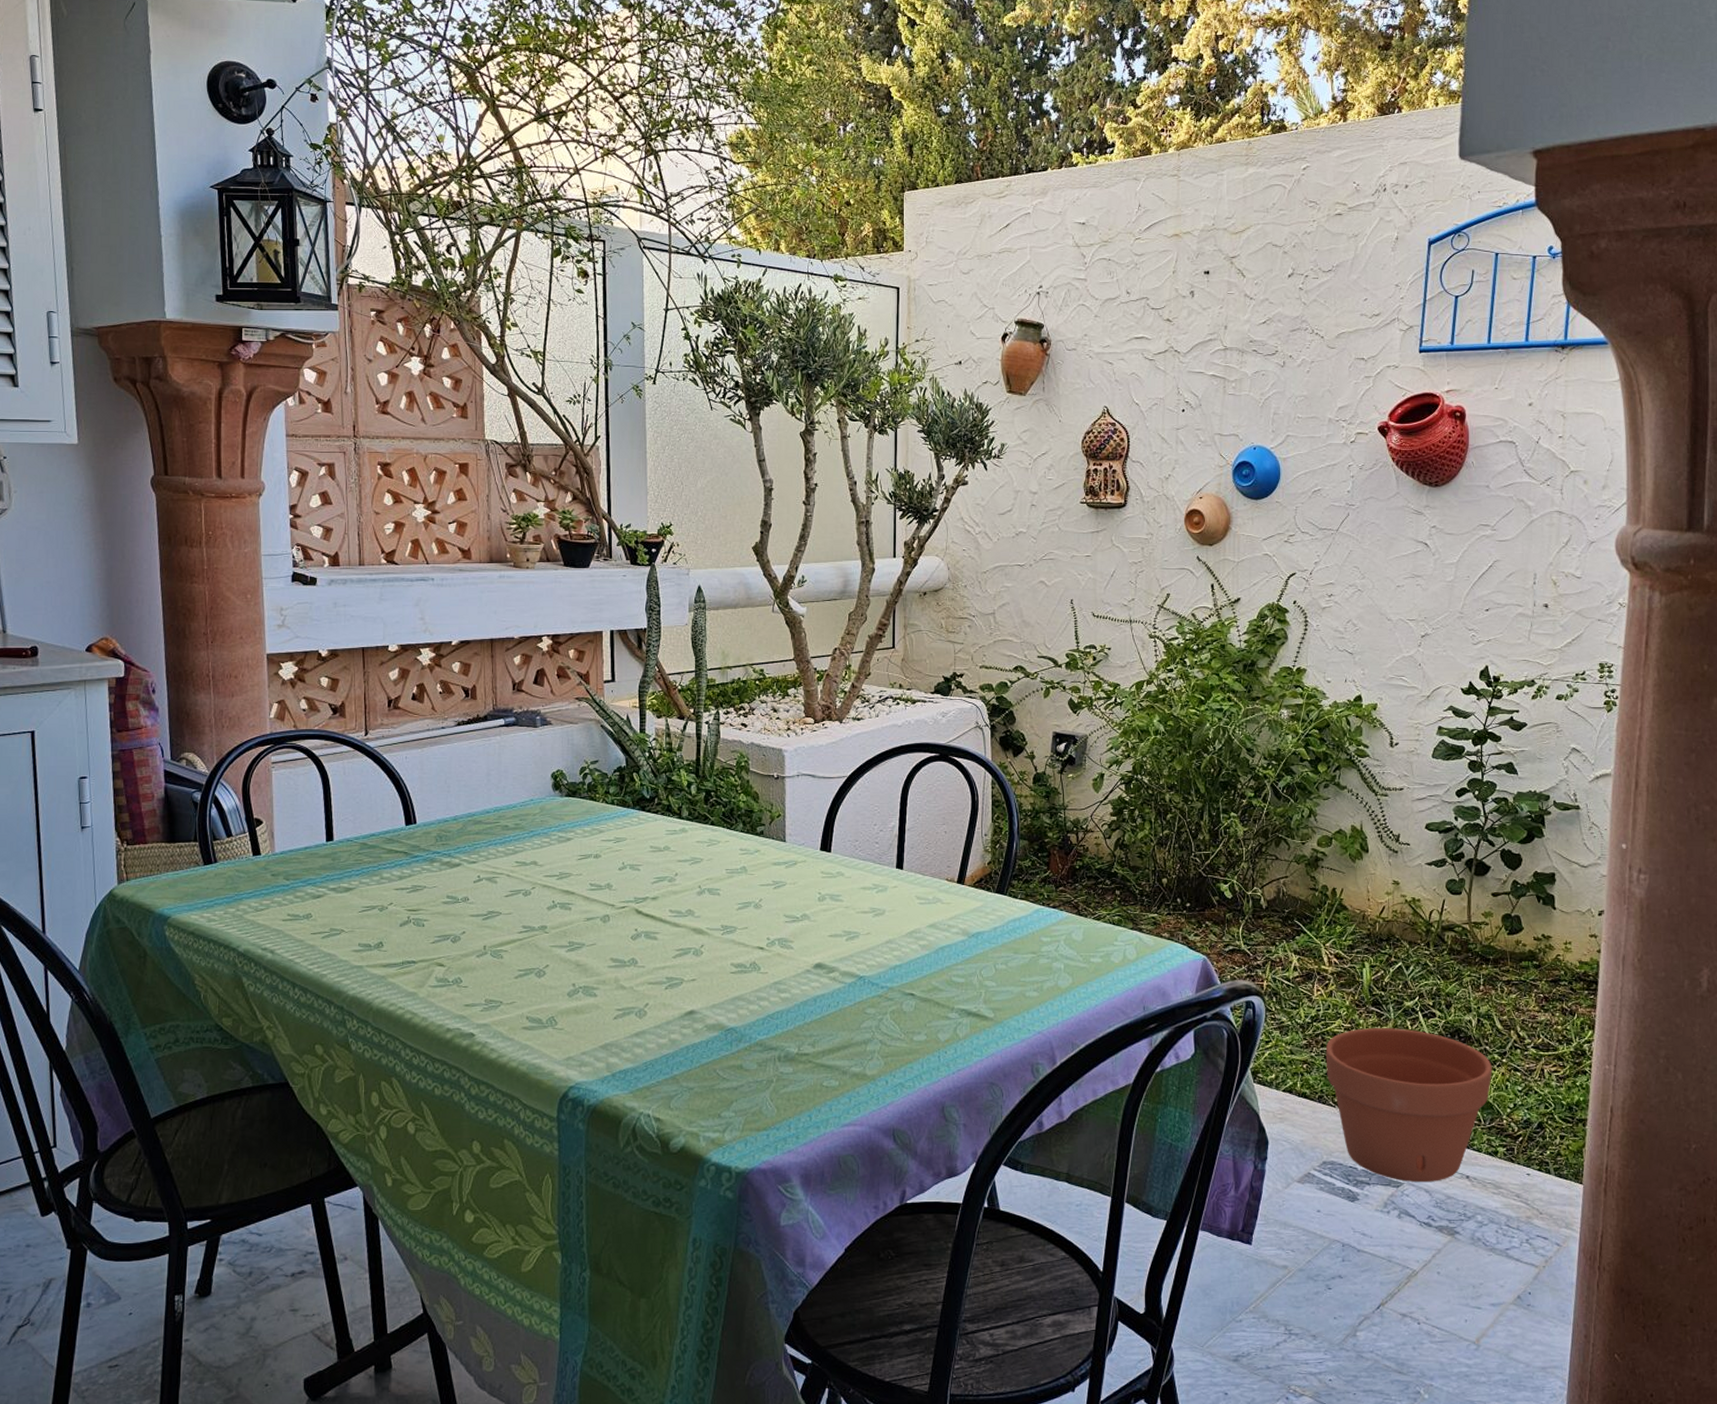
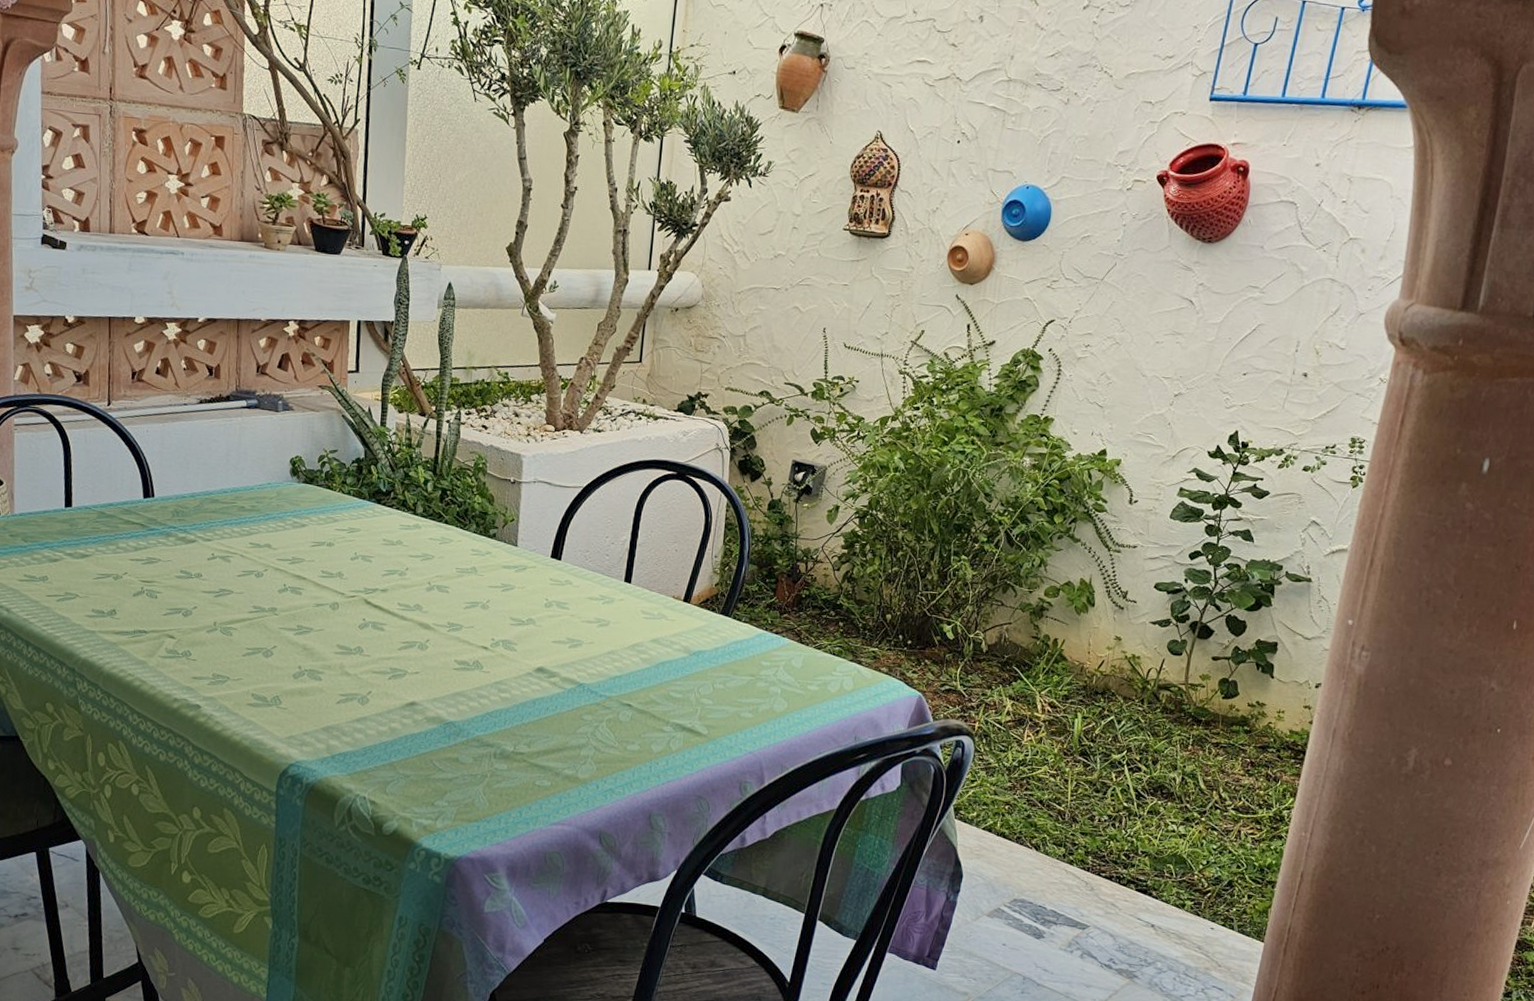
flower pot: present [1325,1028,1492,1182] -> none [1027,776,1190,927]

